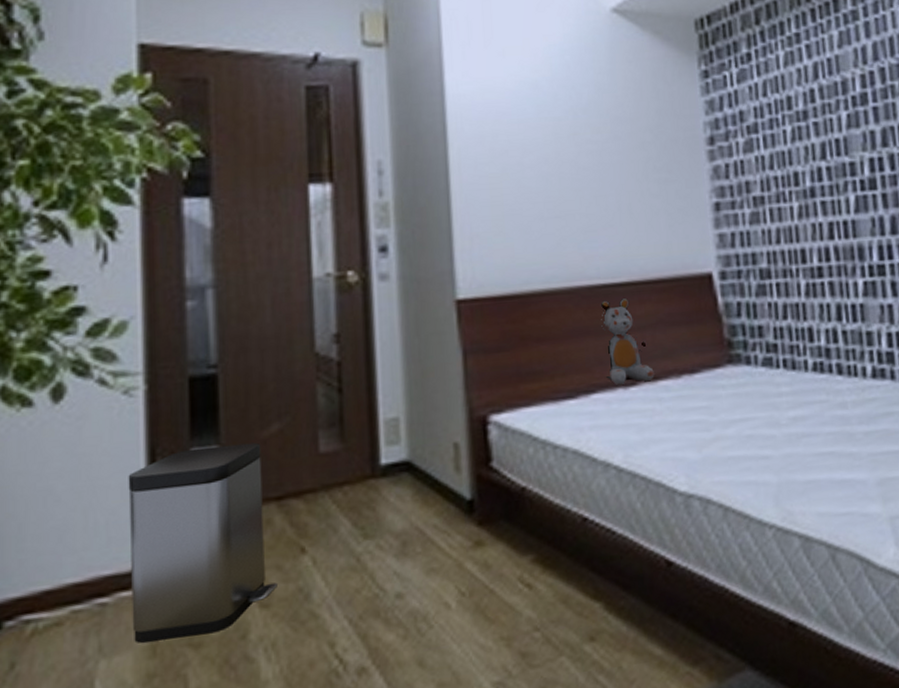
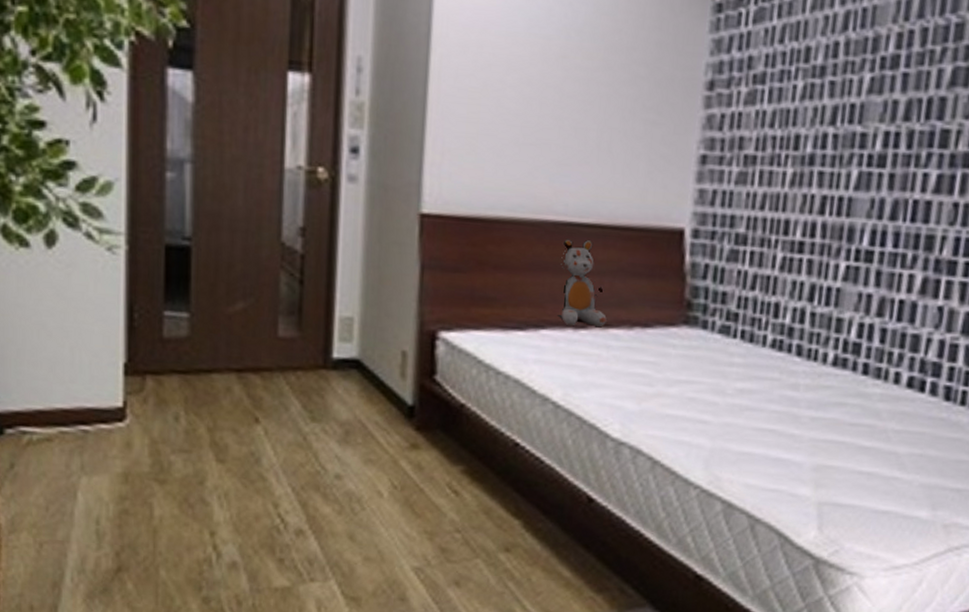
pedal bin: present [128,442,277,643] -> none [109,311,233,475]

